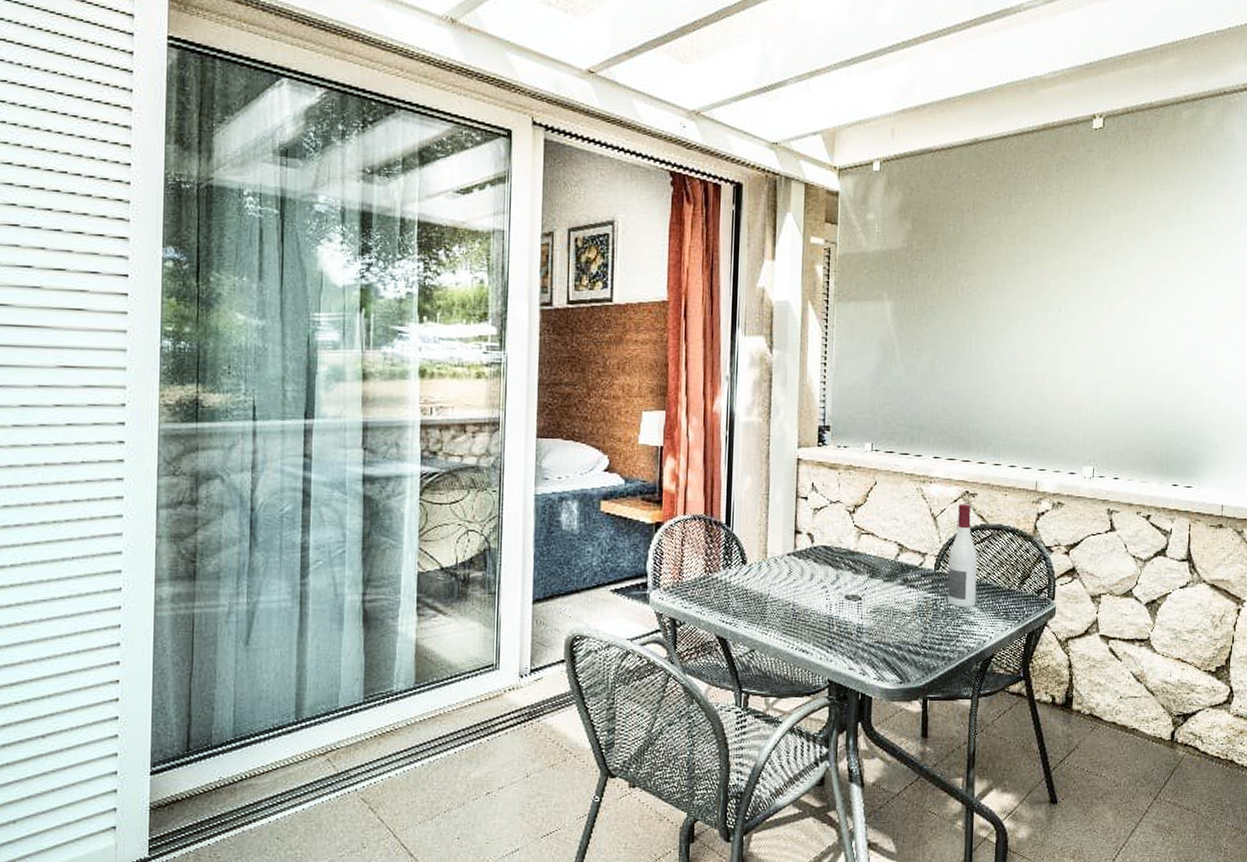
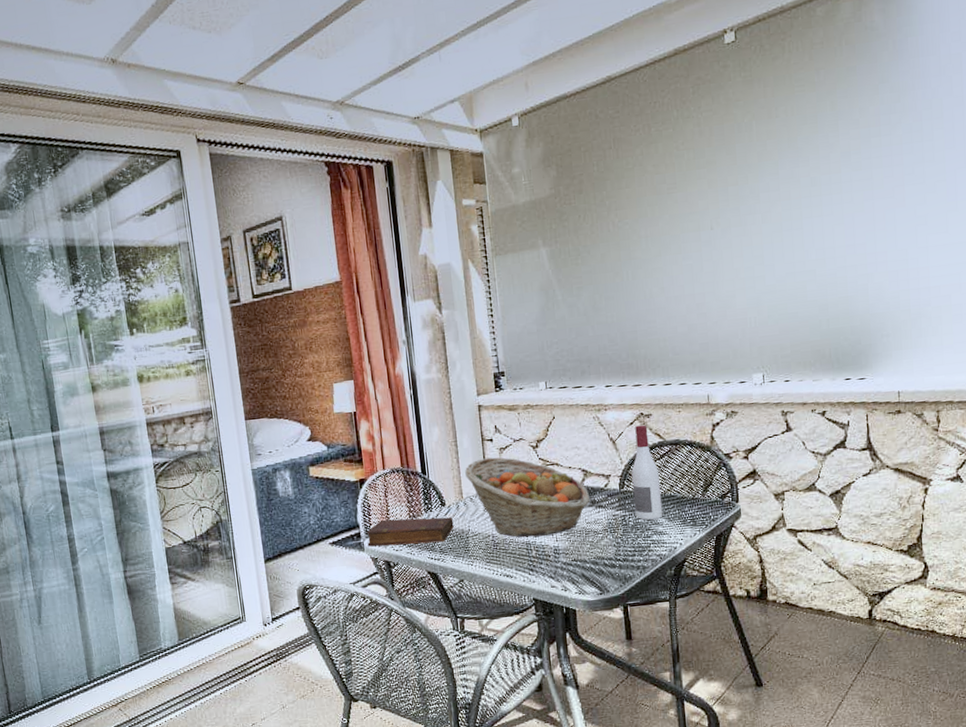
diary: none [654,571,753,604] -> present [366,517,454,547]
fruit basket: none [773,517,903,611] -> present [465,457,590,538]

